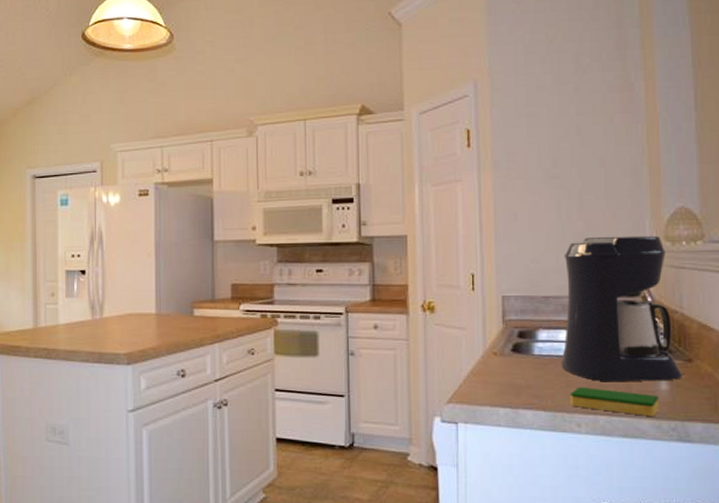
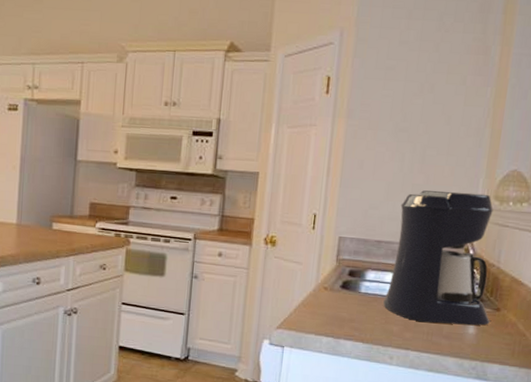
dish sponge: present [570,386,659,416] -> none [386,324,465,355]

